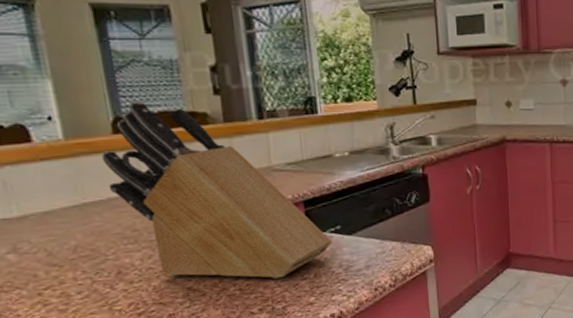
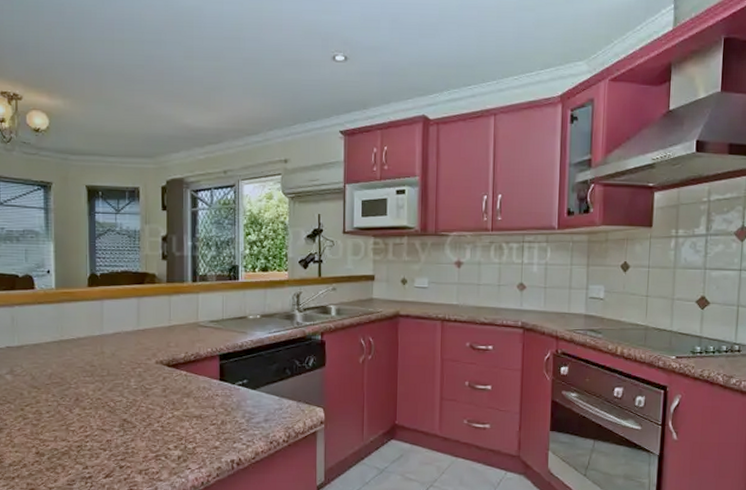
knife block: present [101,101,332,279] -> none [78,262,239,421]

